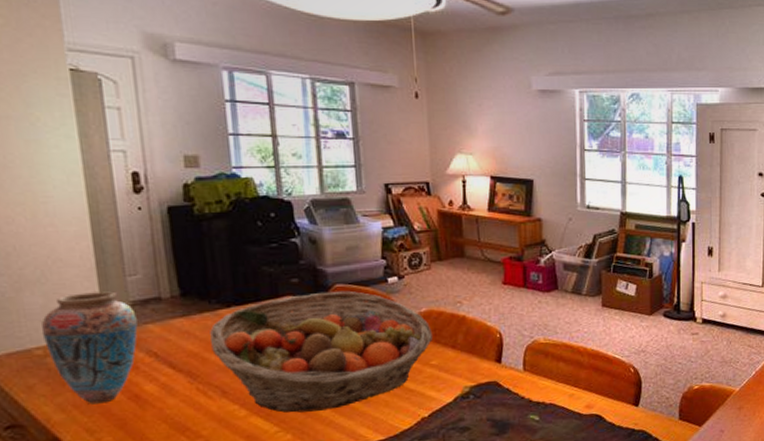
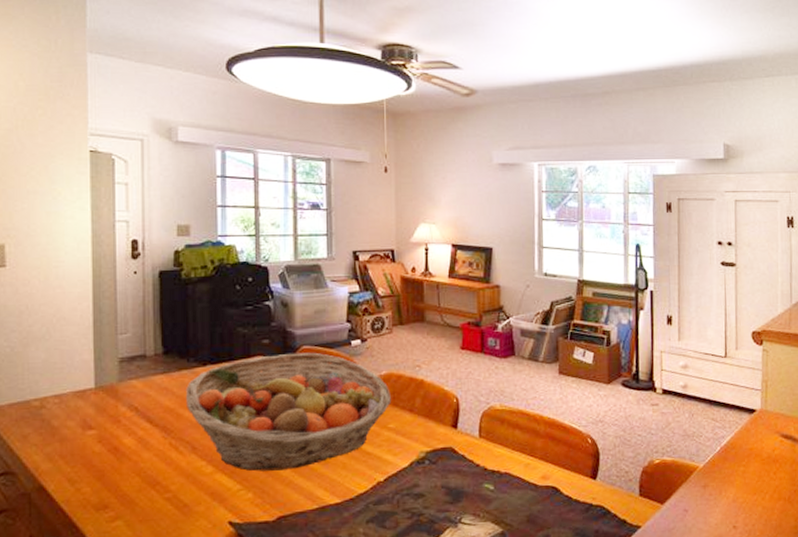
vase: present [41,291,138,405] -> none [40,348,123,455]

